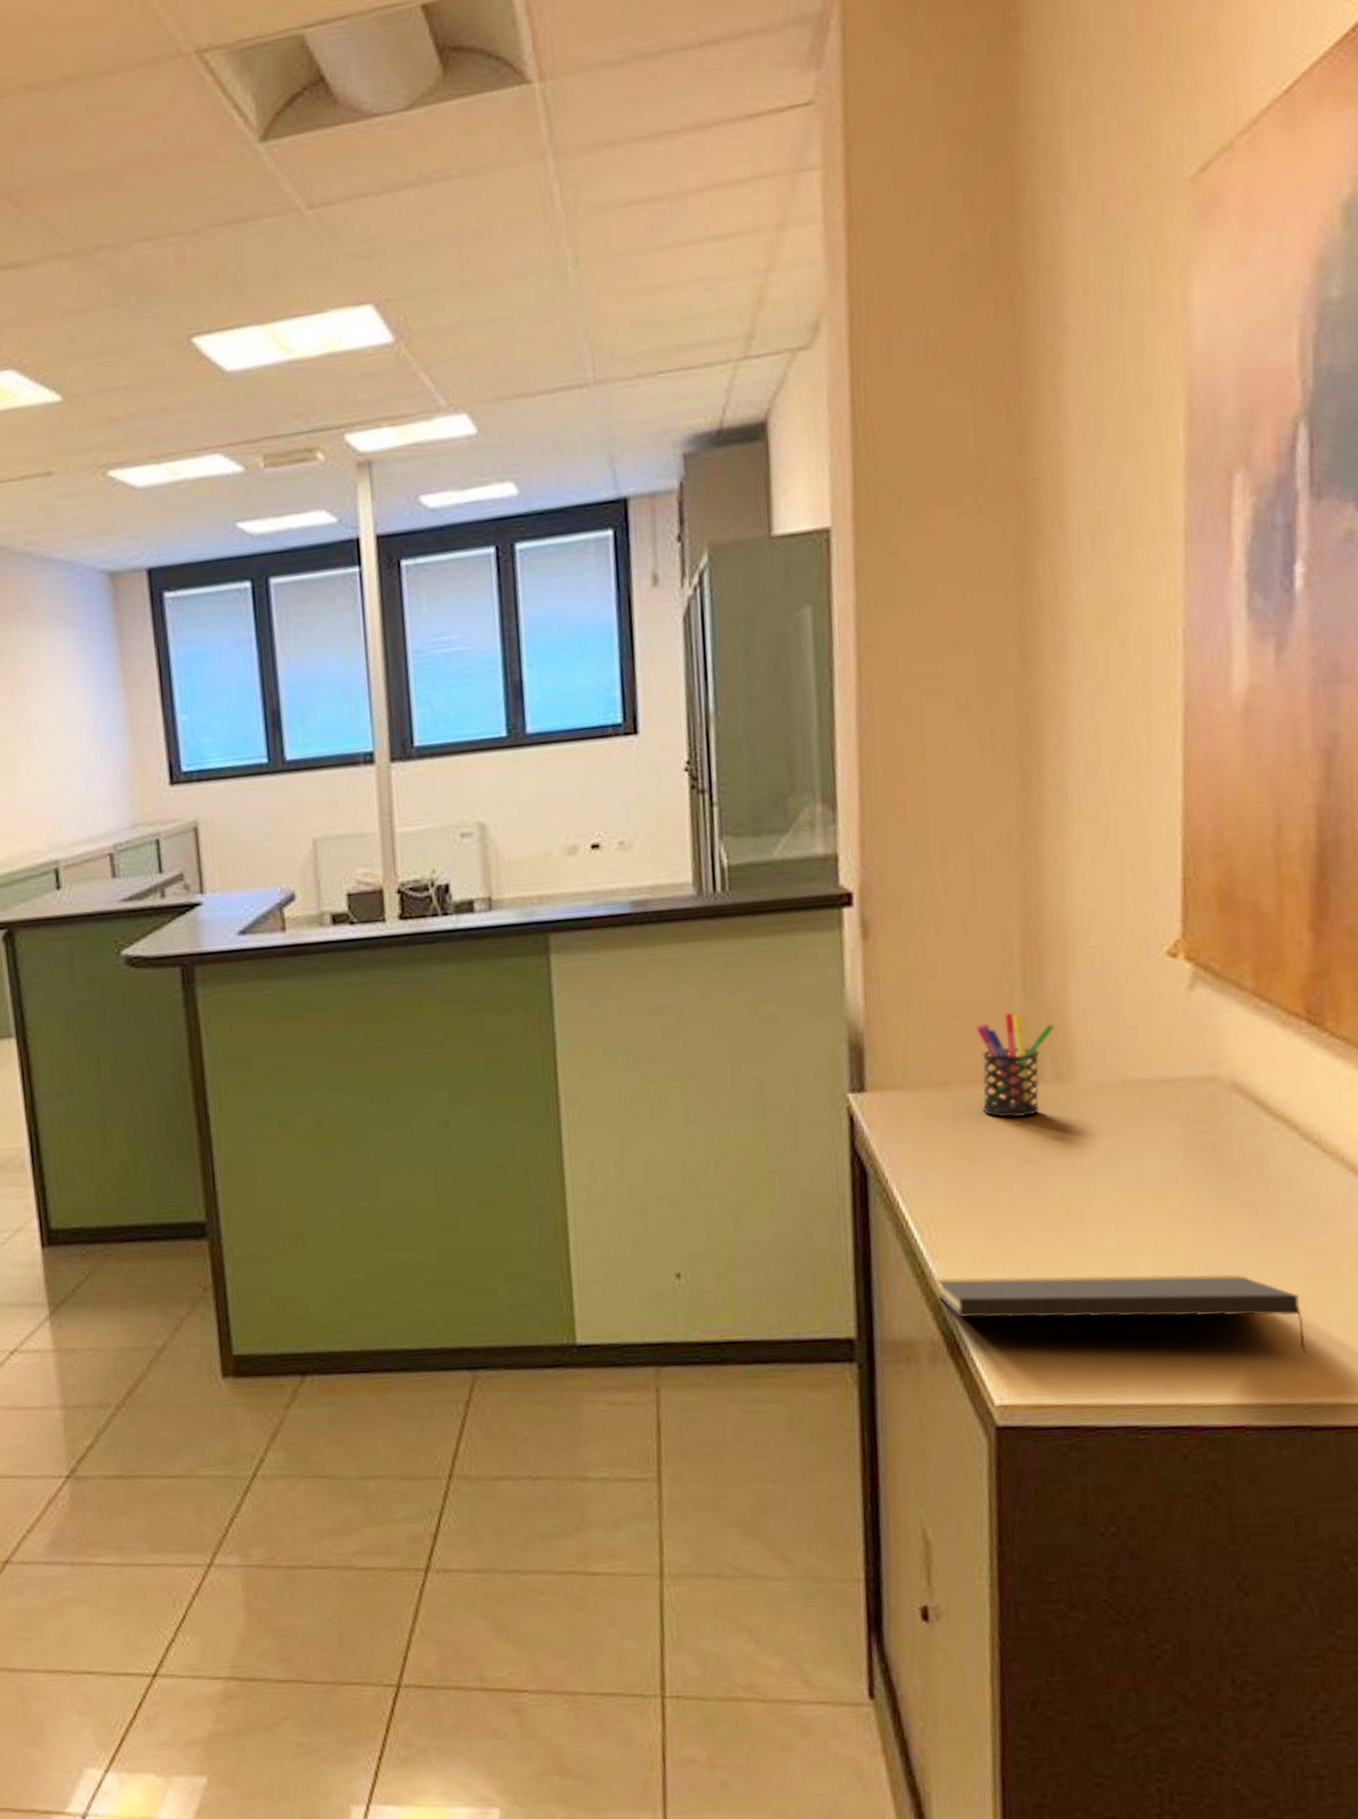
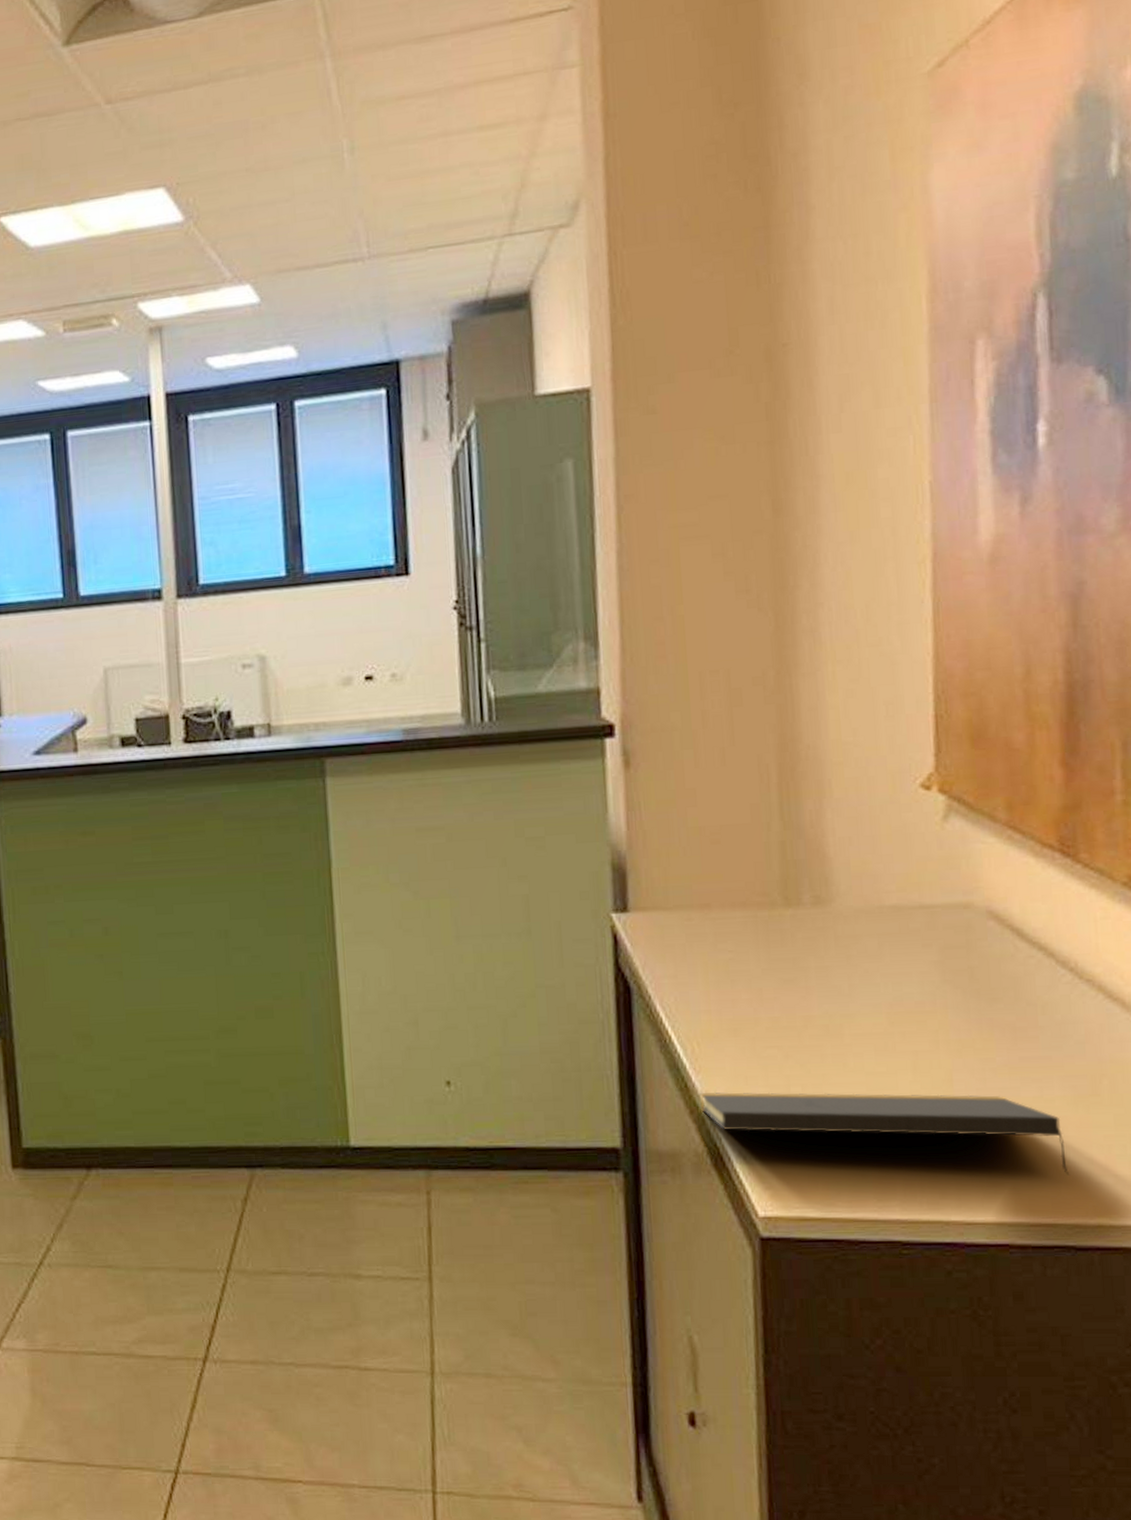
pen holder: present [975,1012,1055,1118] -> none [735,839,812,939]

